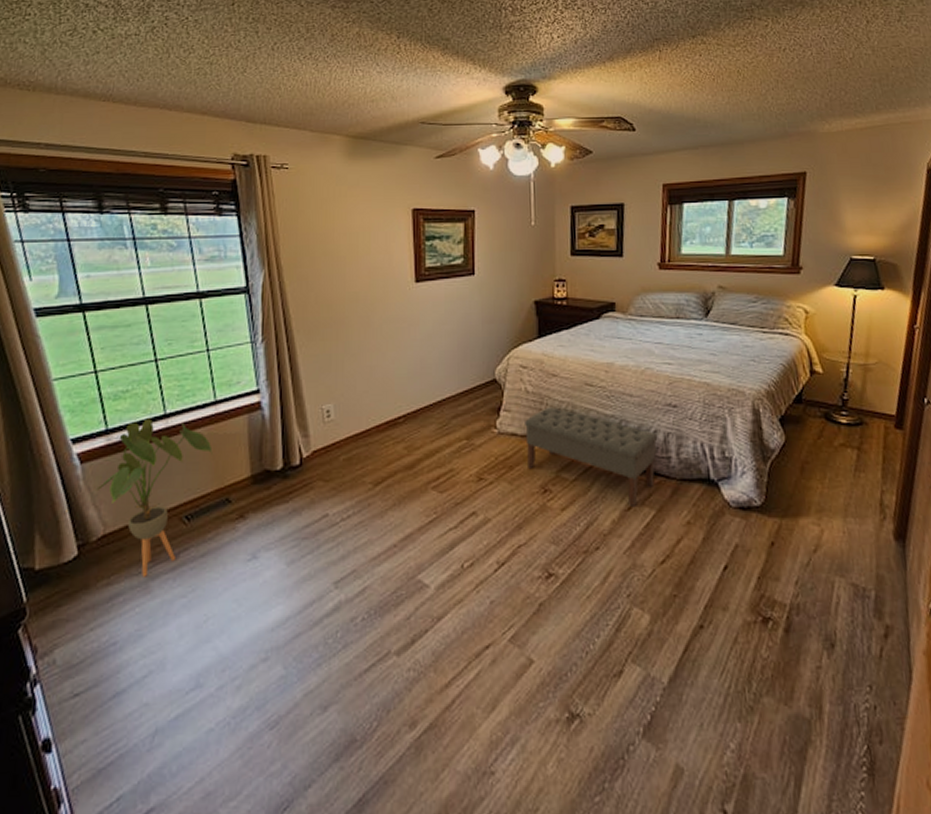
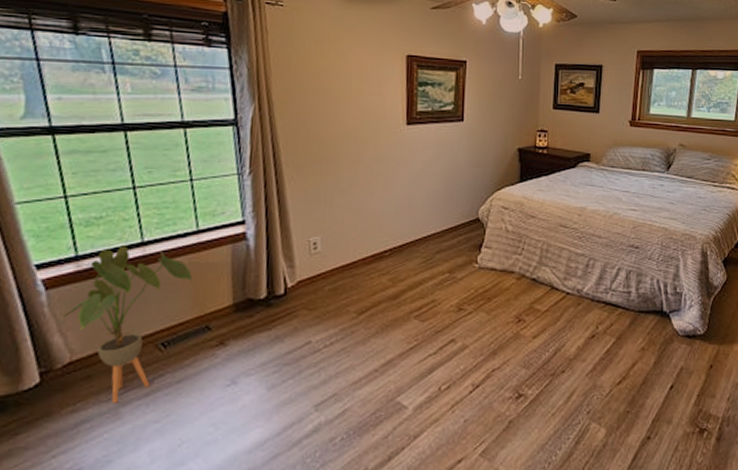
bench: present [525,407,658,506] -> none [503,245,621,334]

